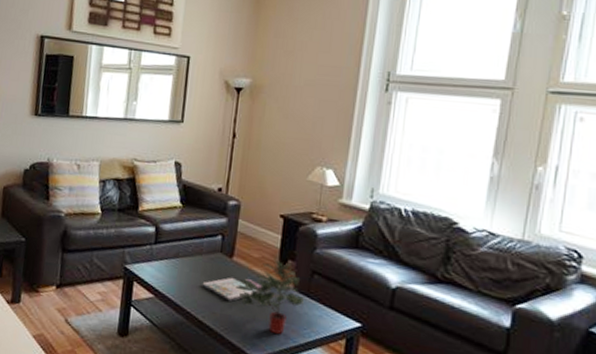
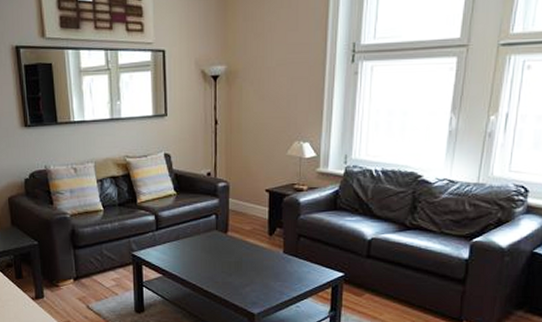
magazine: present [202,277,262,301] -> none [203,250,256,270]
potted plant: present [236,260,305,334] -> none [233,230,294,291]

